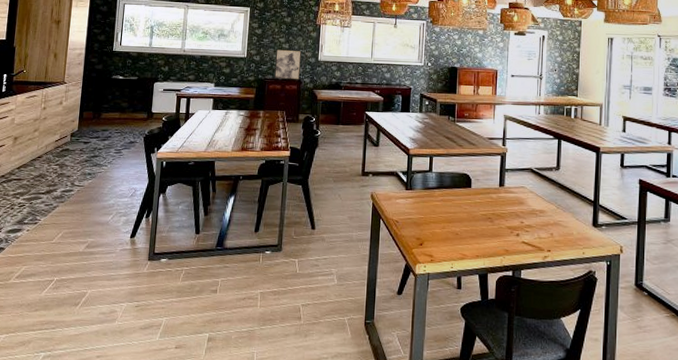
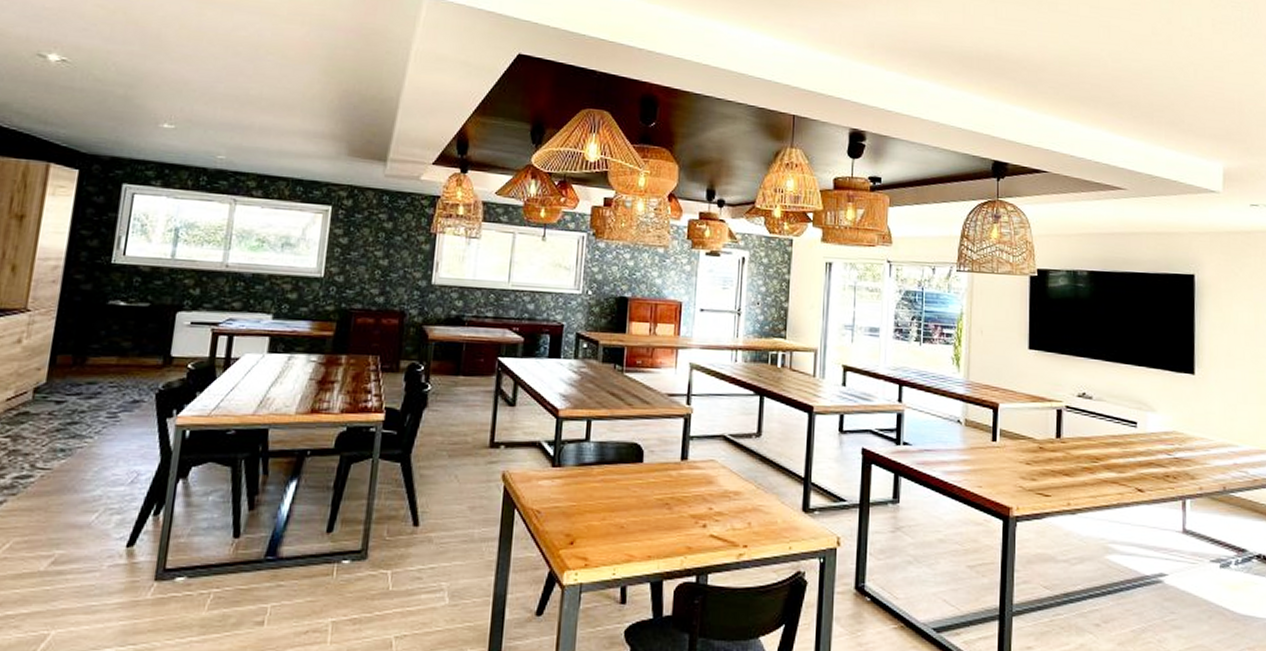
wall art: present [274,49,301,80] -> none [365,266,407,312]

